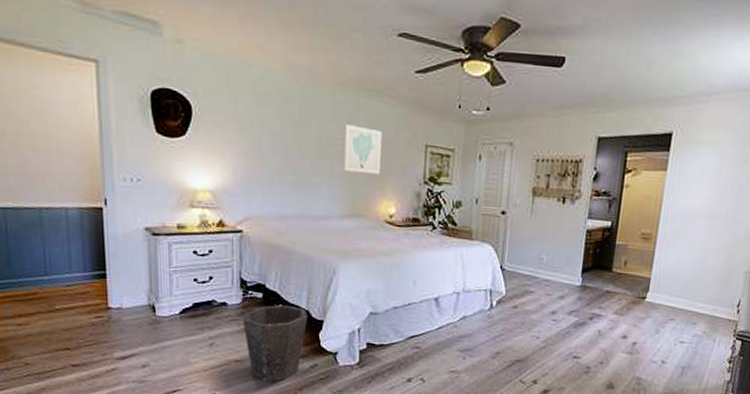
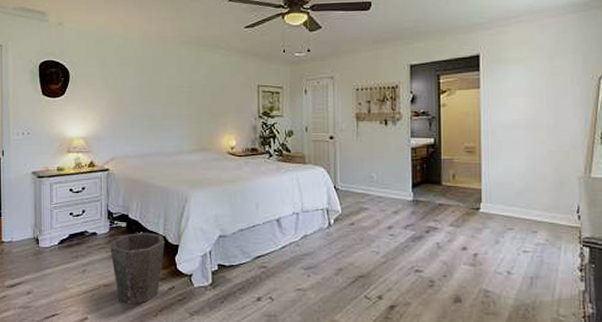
wall art: present [344,125,382,175] -> none [190,75,221,114]

